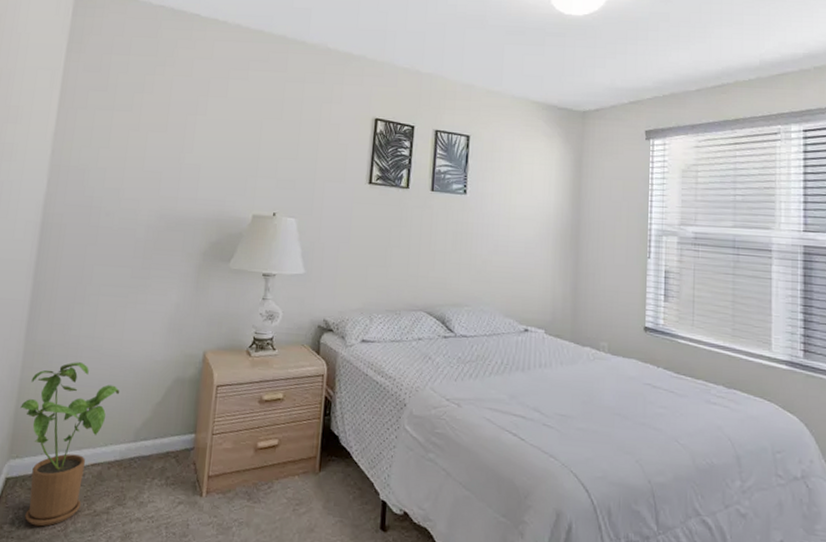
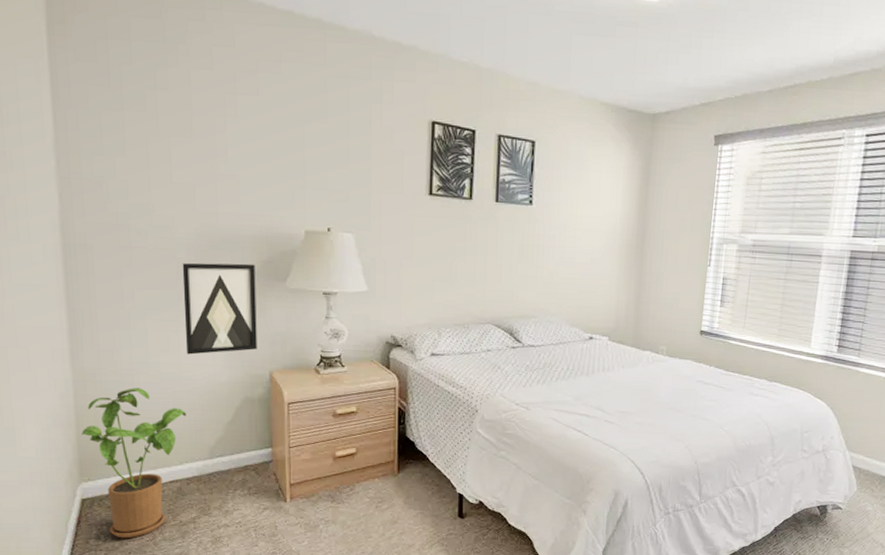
wall art: none [129,242,204,331] -> present [182,262,257,355]

